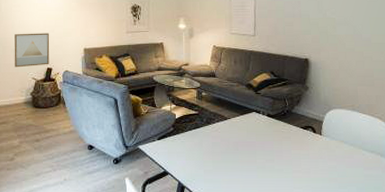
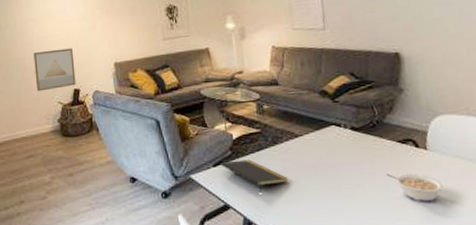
notepad: none [164,135,216,163] -> present [221,159,289,193]
legume: none [291,151,331,175] -> present [386,173,444,202]

